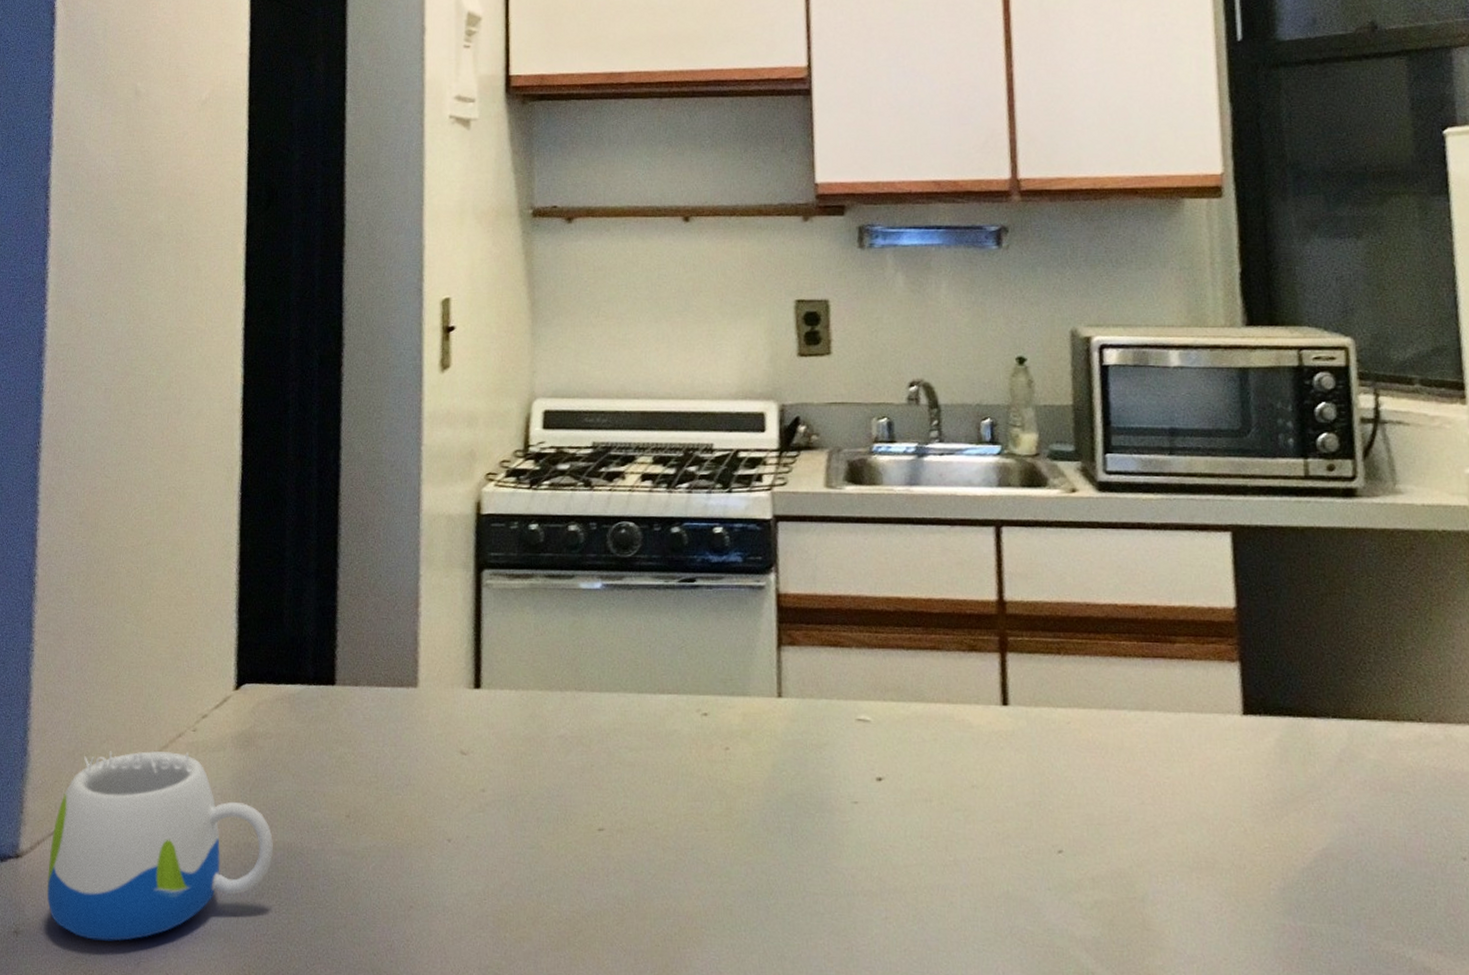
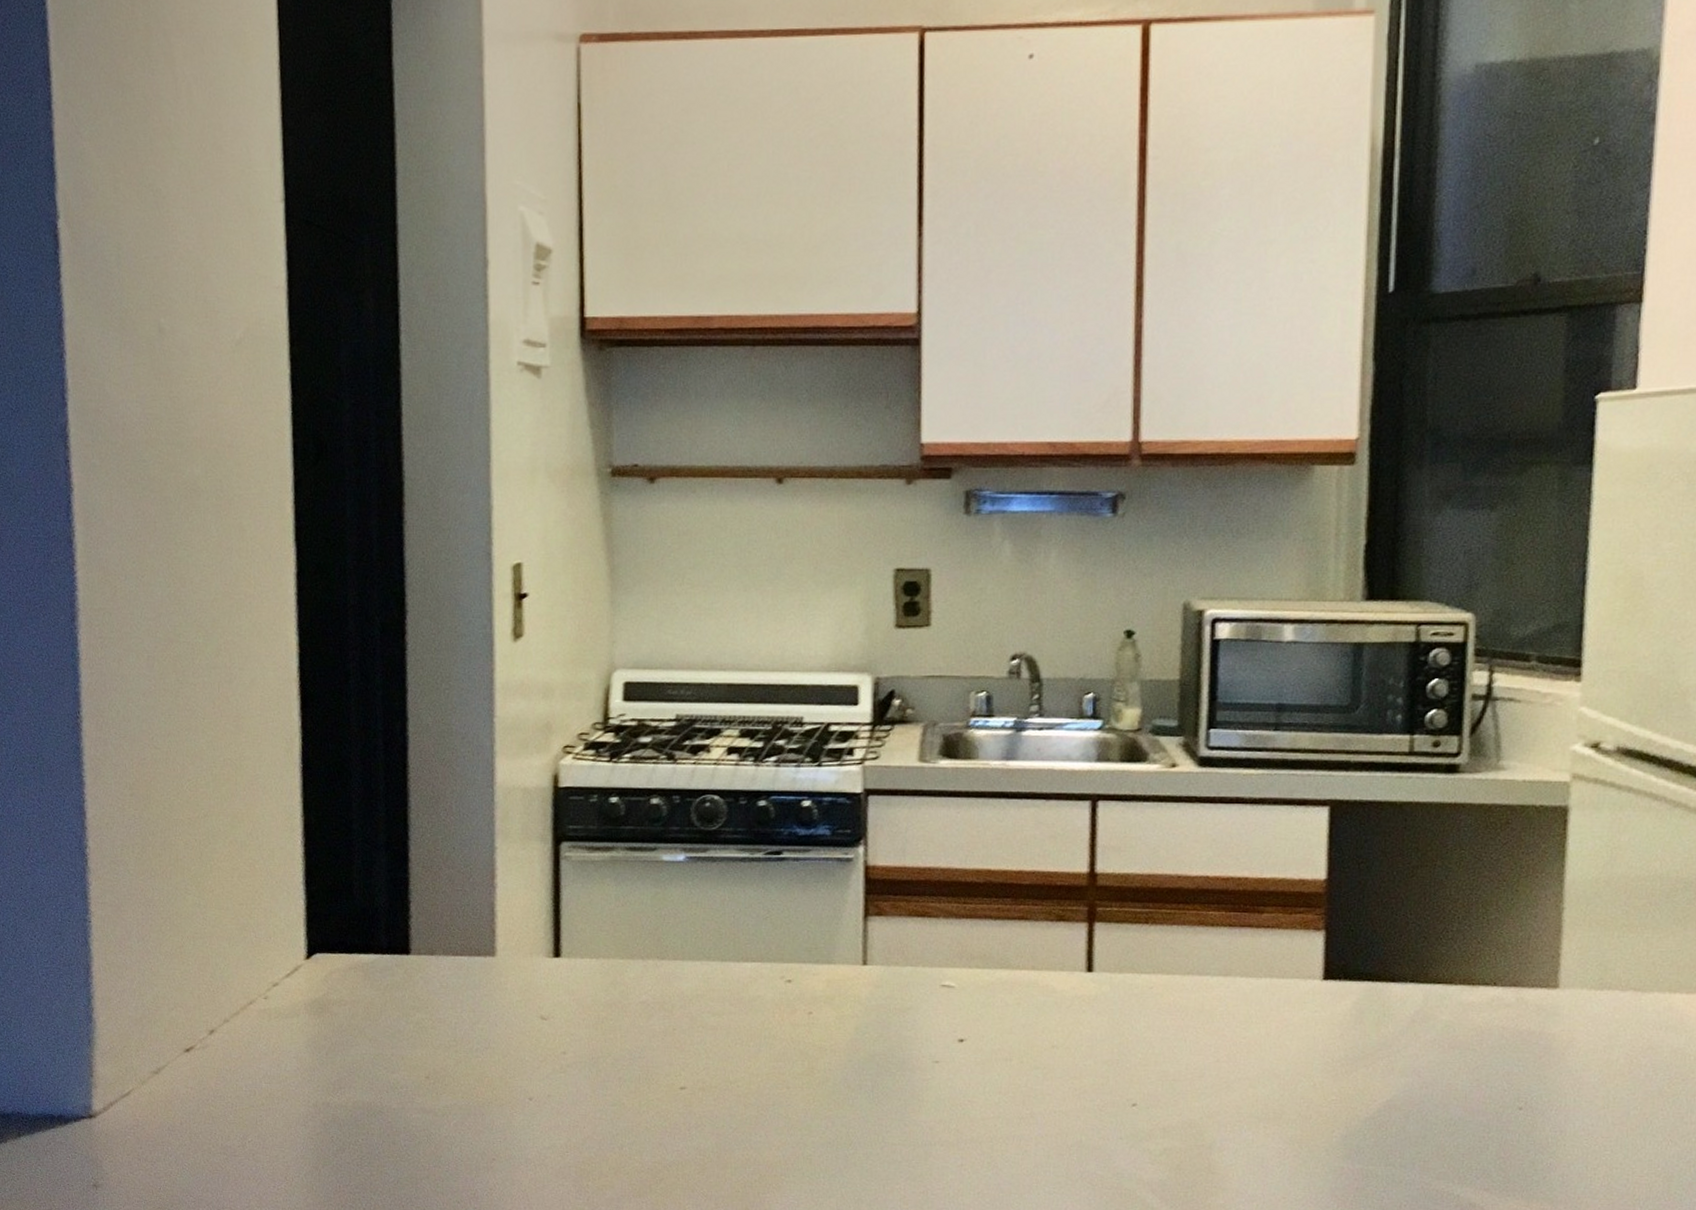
mug: present [47,751,273,942] -> none [123,1017,353,1193]

